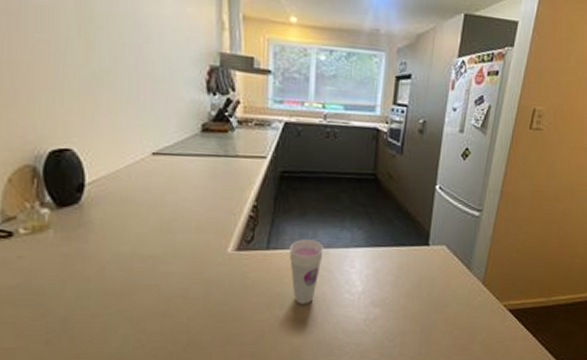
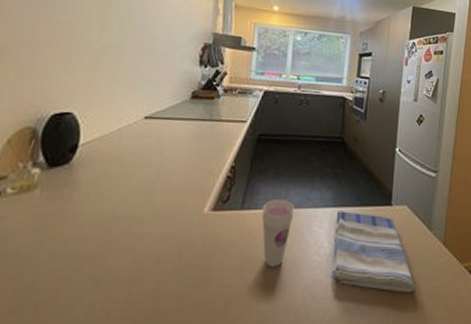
dish towel: none [363,251,450,328] -> present [330,211,415,292]

